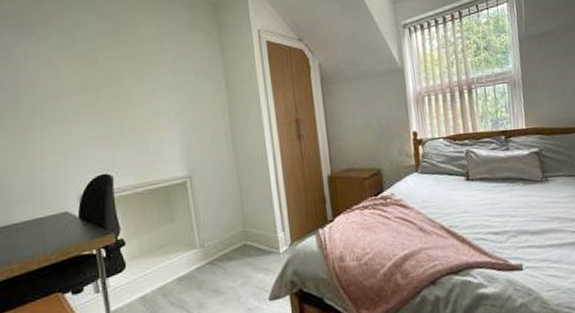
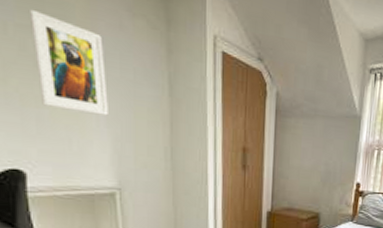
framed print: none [115,44,177,117] -> present [30,8,108,116]

